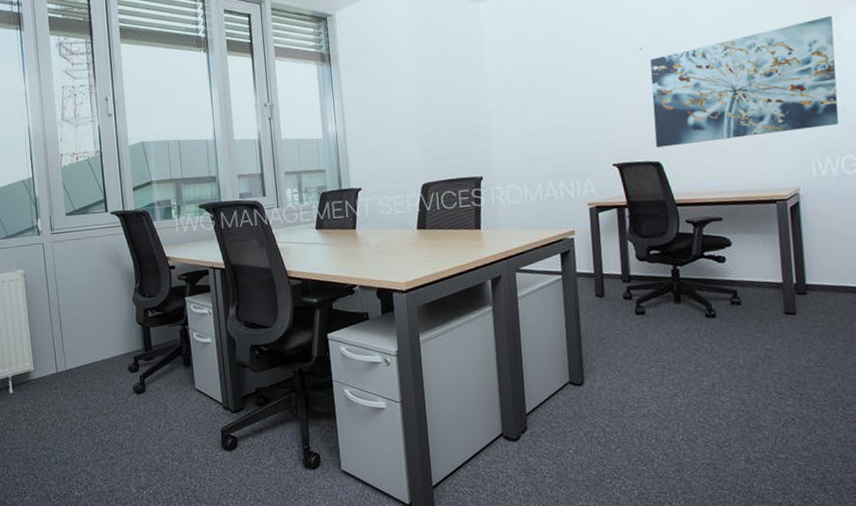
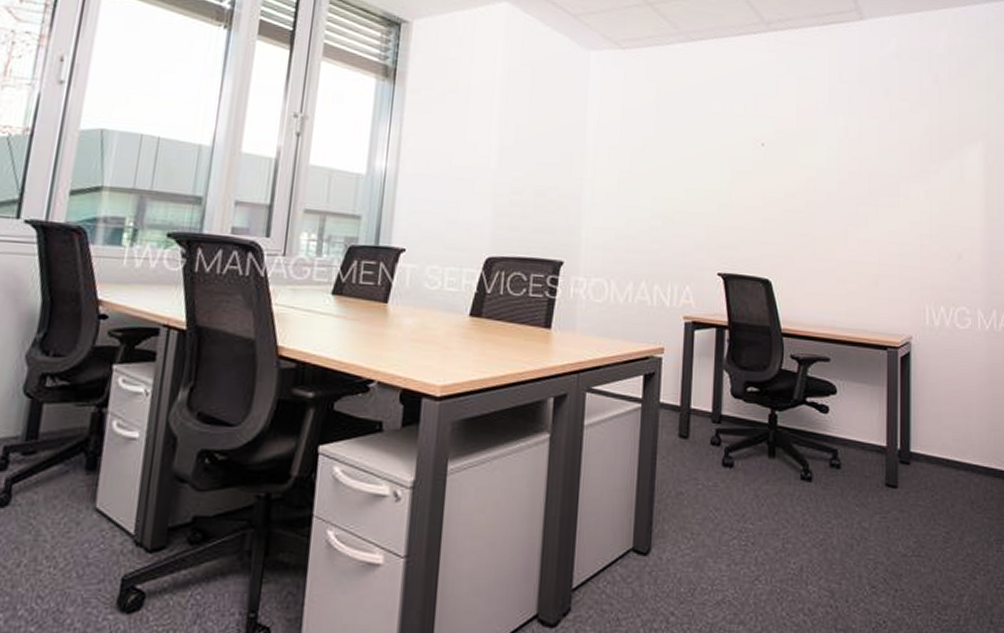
wall art: present [650,15,839,148] -> none [768,151,956,271]

